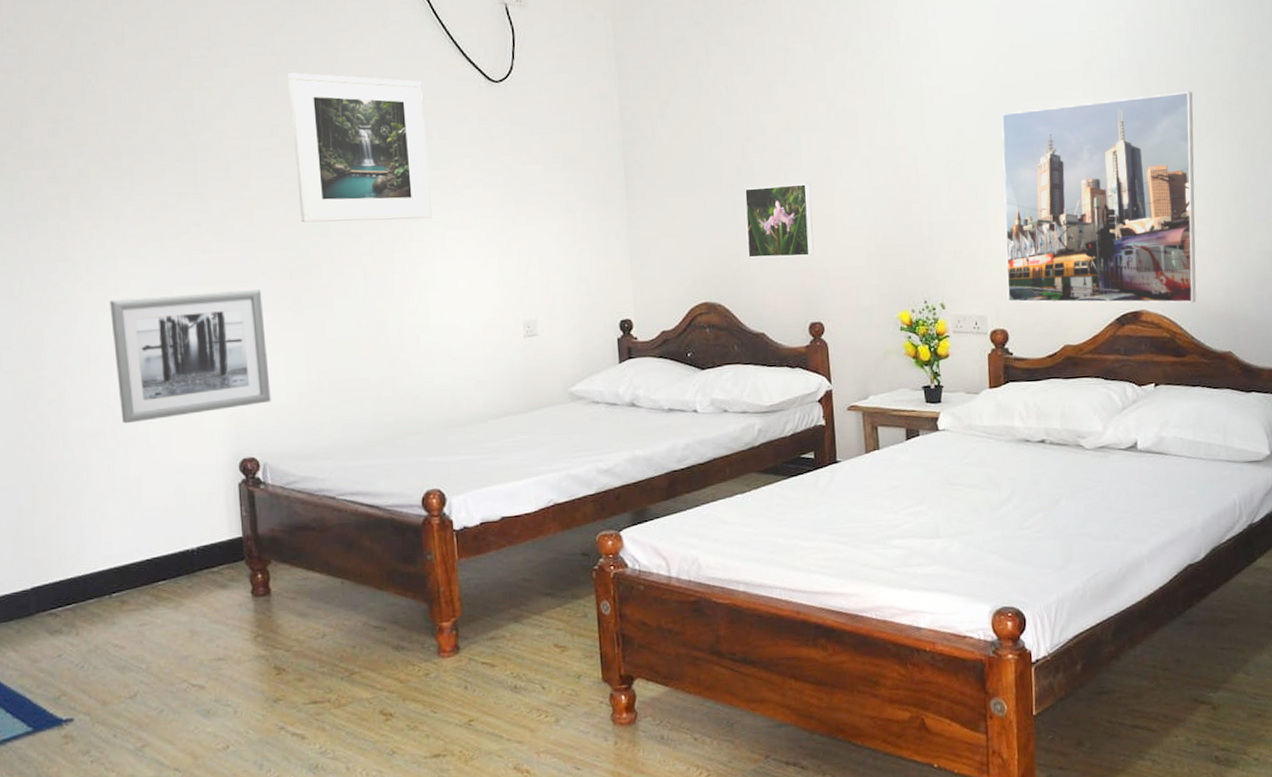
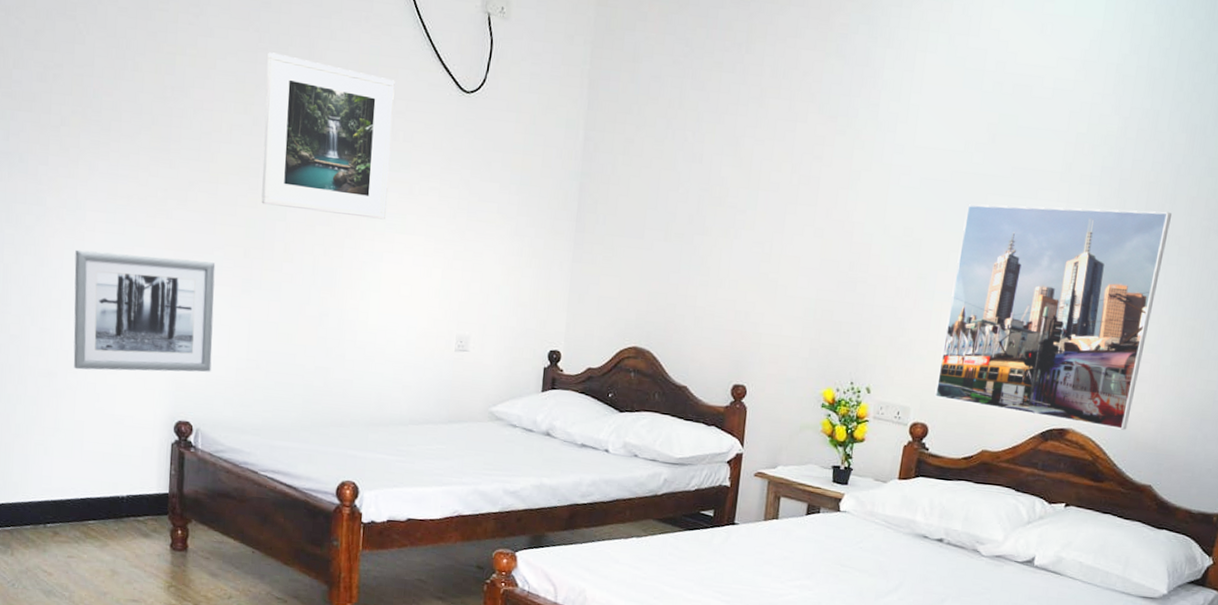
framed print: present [744,183,814,258] -> none [685,240,760,319]

